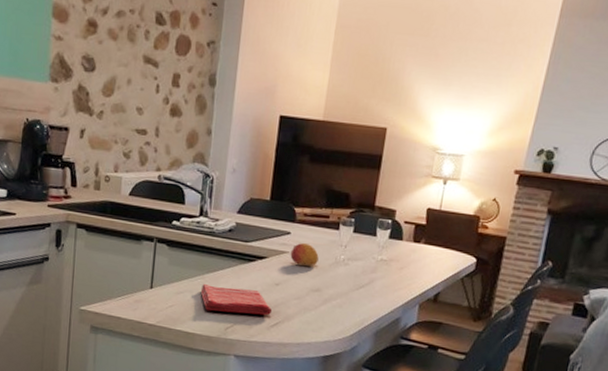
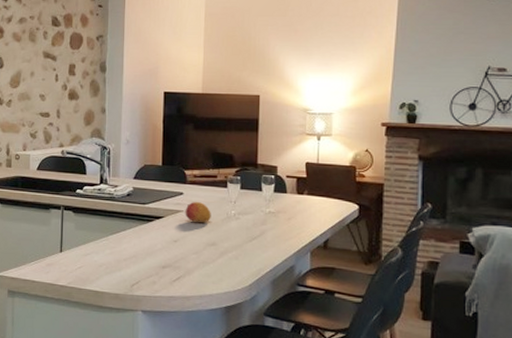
dish towel: present [200,284,271,316] -> none [106,245,172,271]

